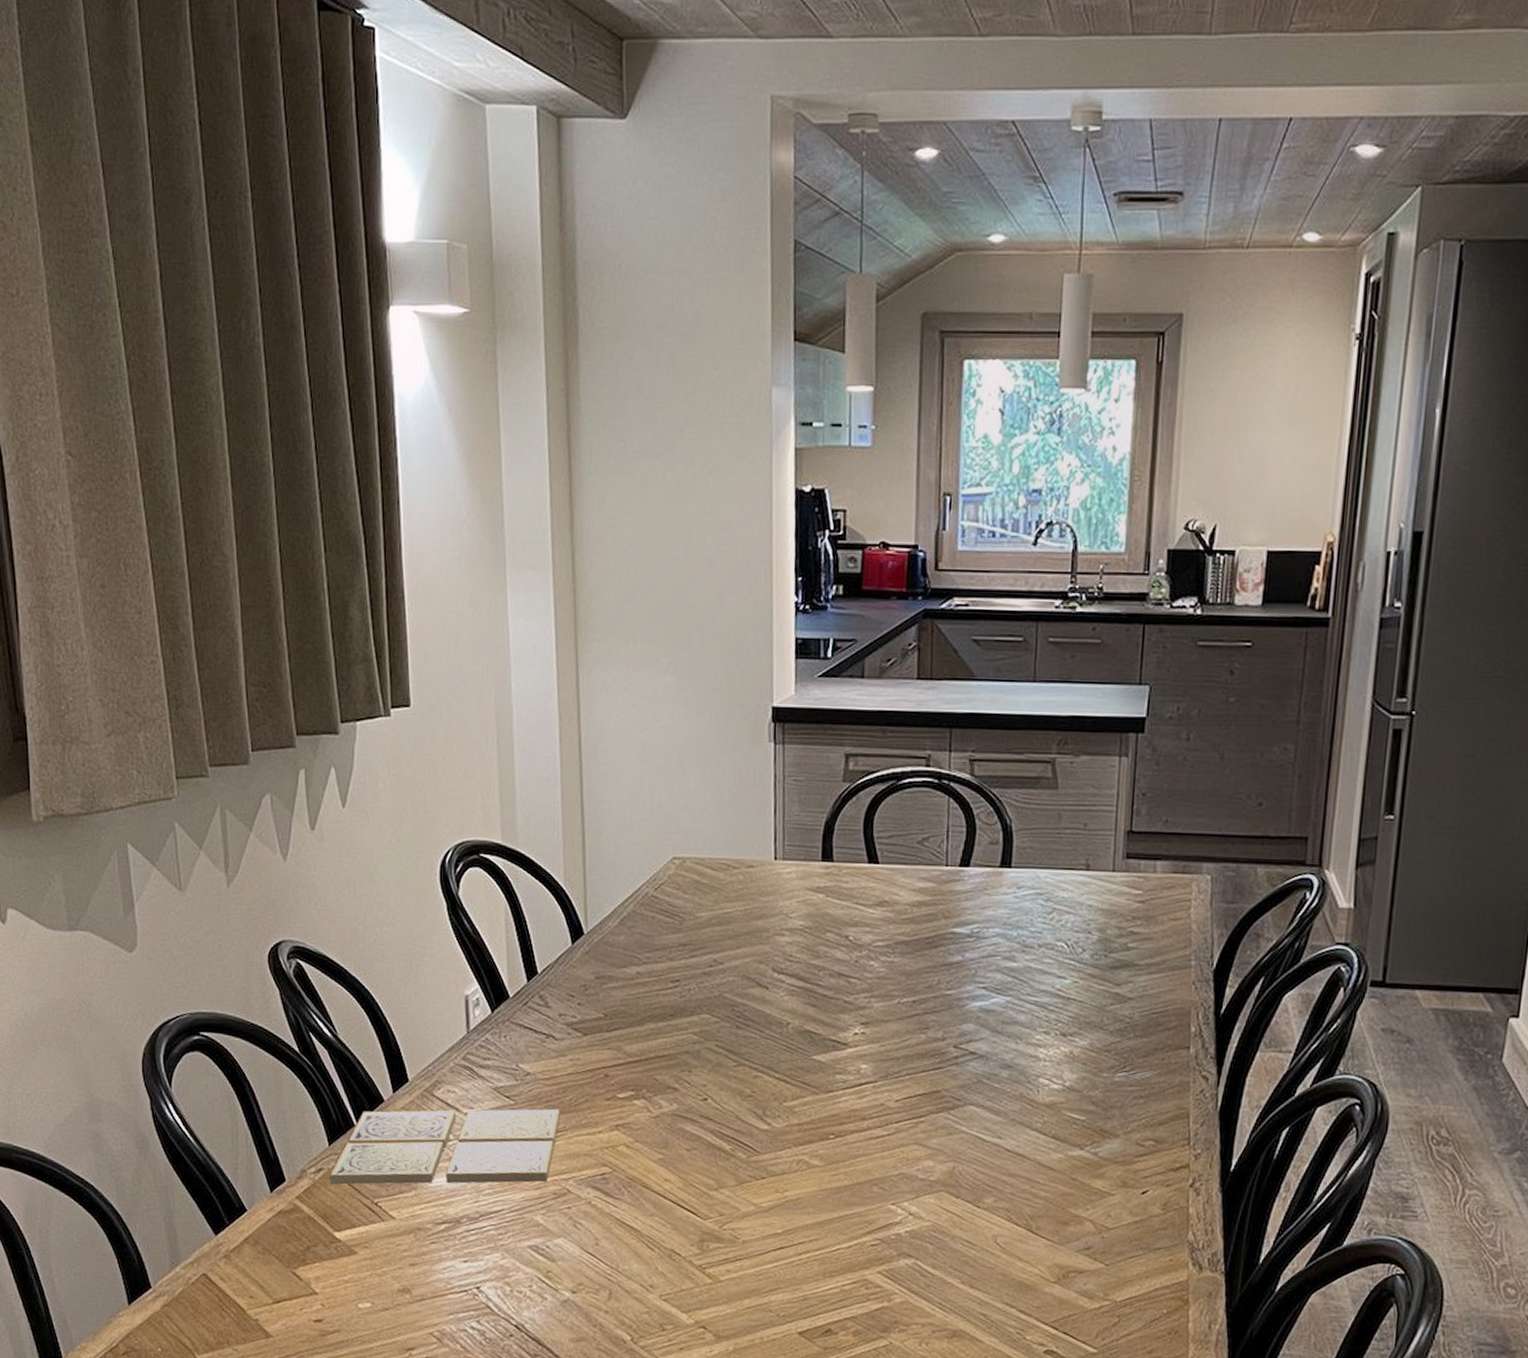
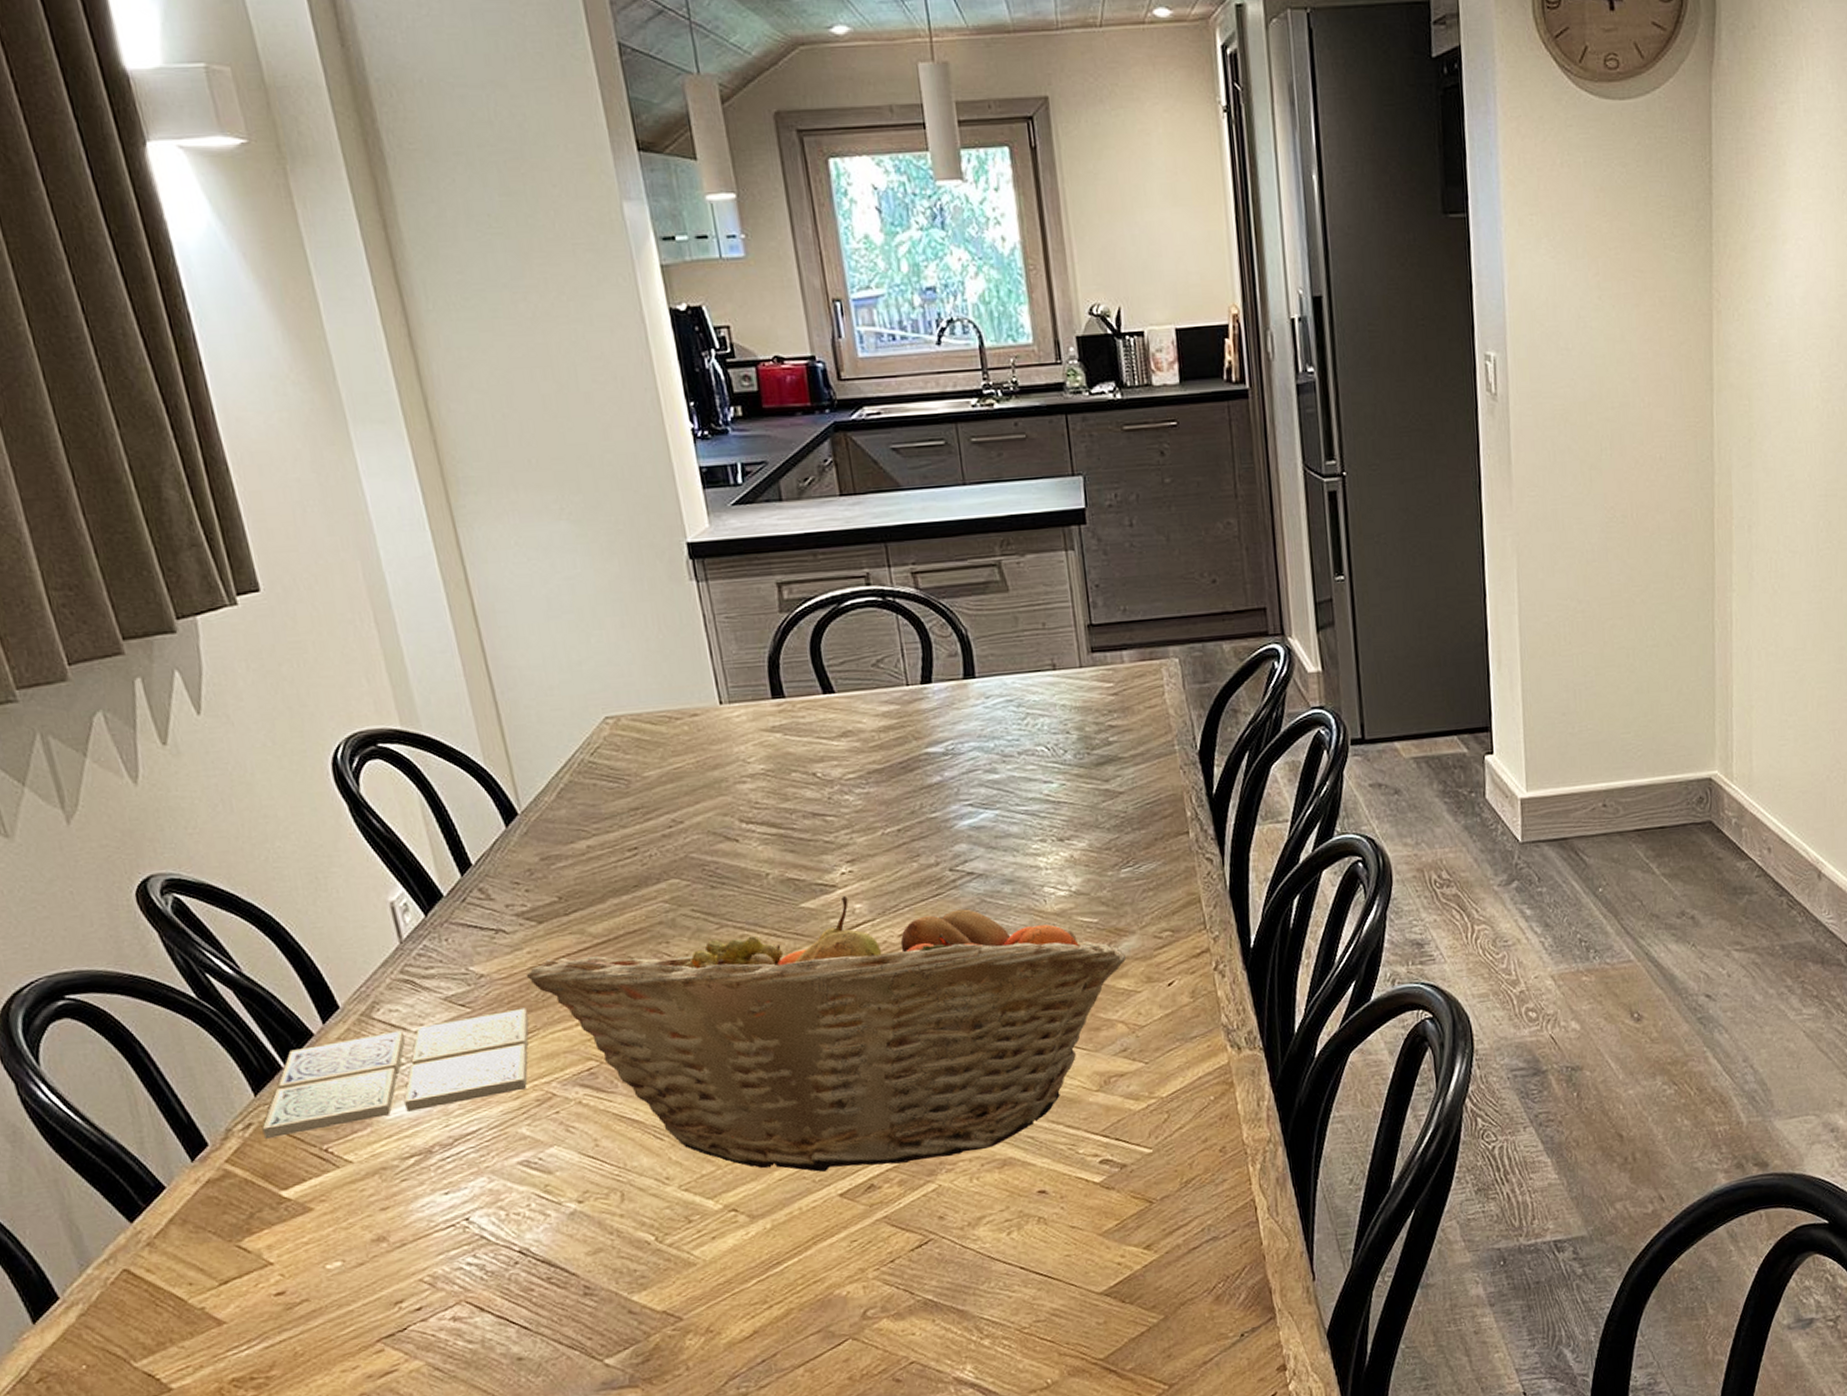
fruit basket: none [565,1054,1105,1318] -> present [526,895,1126,1172]

